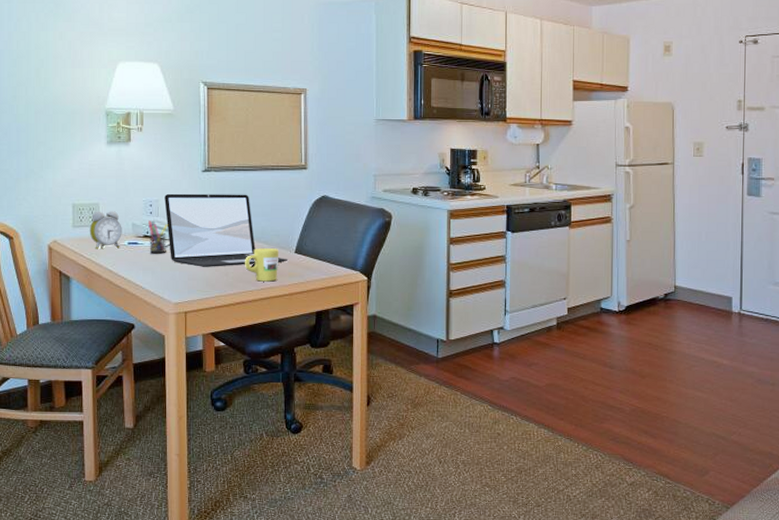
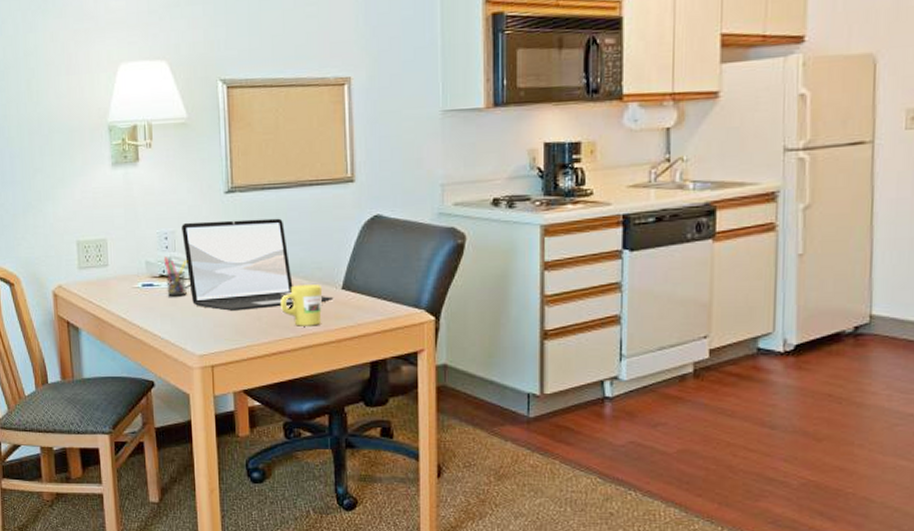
alarm clock: present [89,211,122,250] -> none [97,247,135,294]

